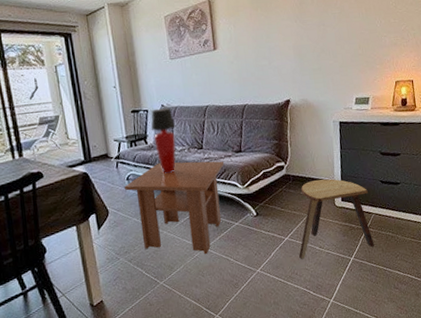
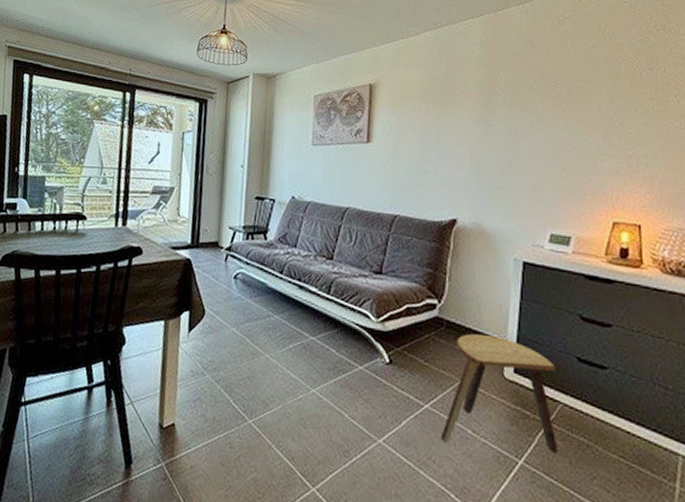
coffee table: present [125,161,225,254] -> none [230,265,358,398]
table lamp: present [151,108,176,174] -> none [274,200,304,282]

